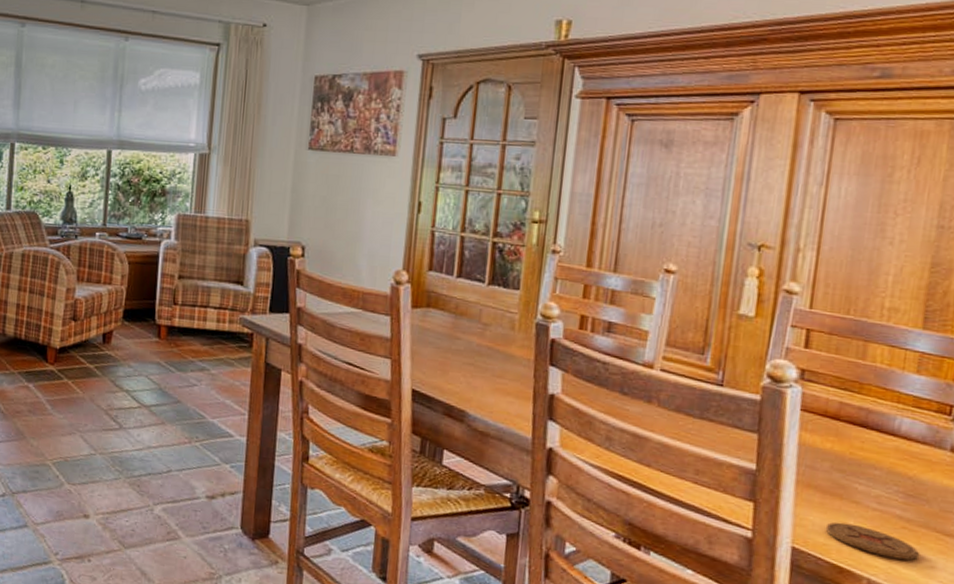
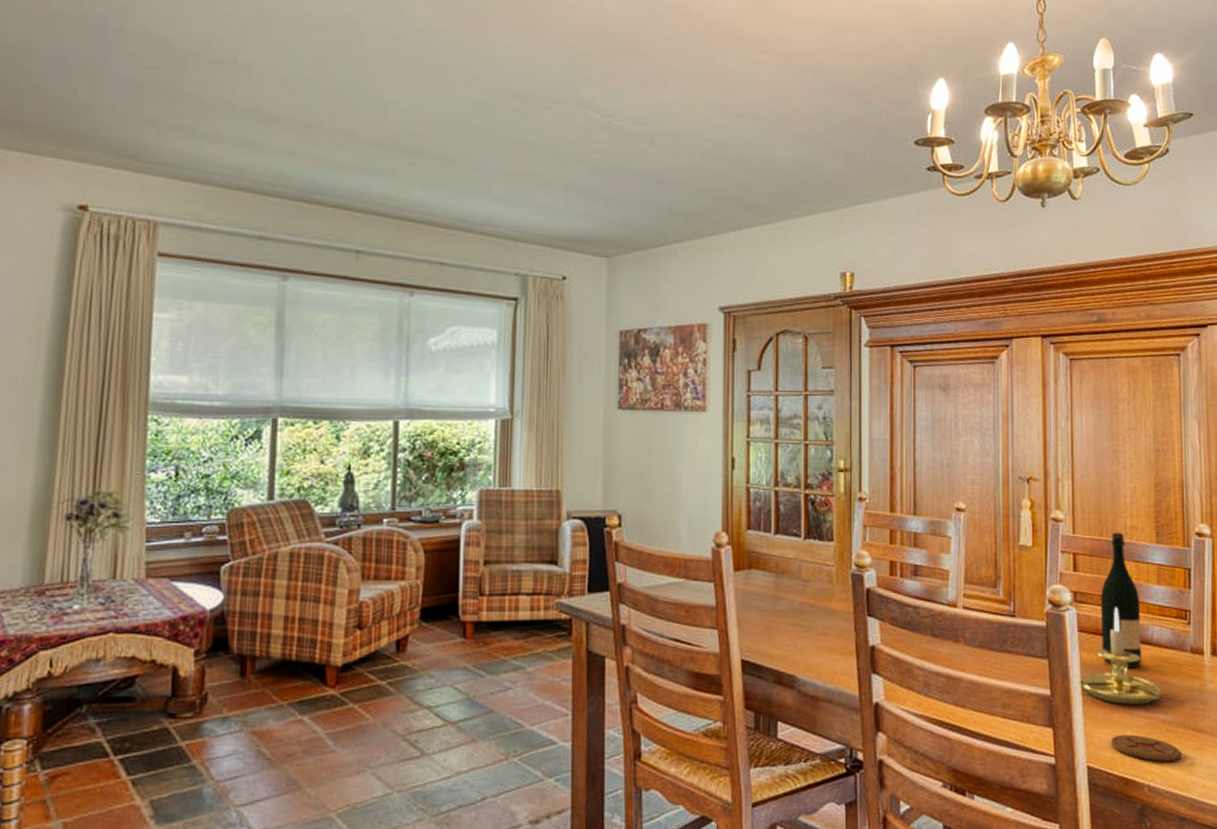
candle holder: none [793,391,902,497] -> present [1078,607,1161,706]
wine bottle: none [830,311,889,458] -> present [1100,532,1142,669]

